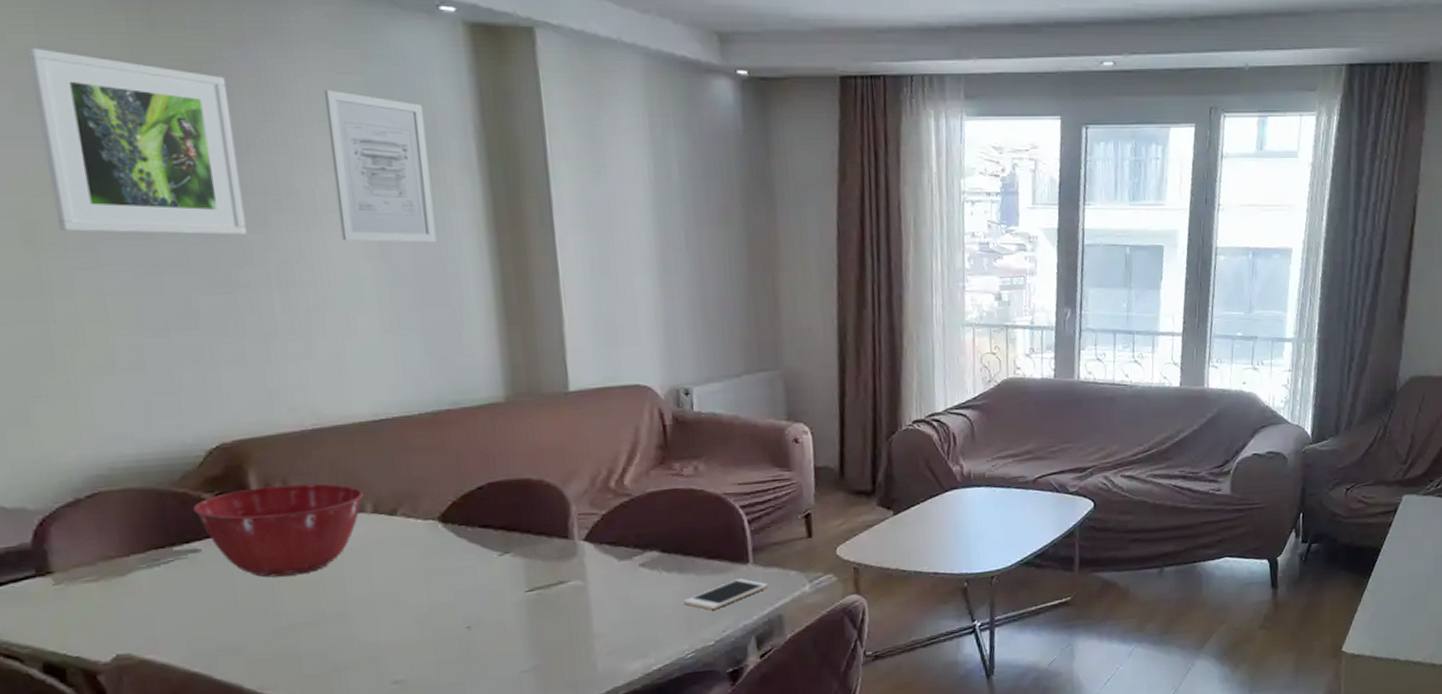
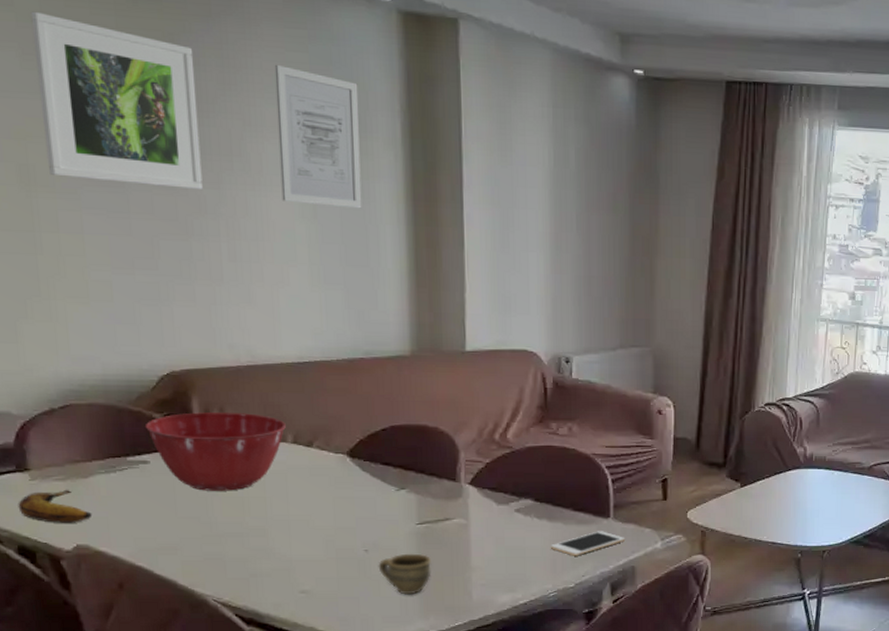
banana: none [40,592,134,633] -> present [18,490,92,523]
cup: none [483,625,547,674] -> present [378,553,431,595]

